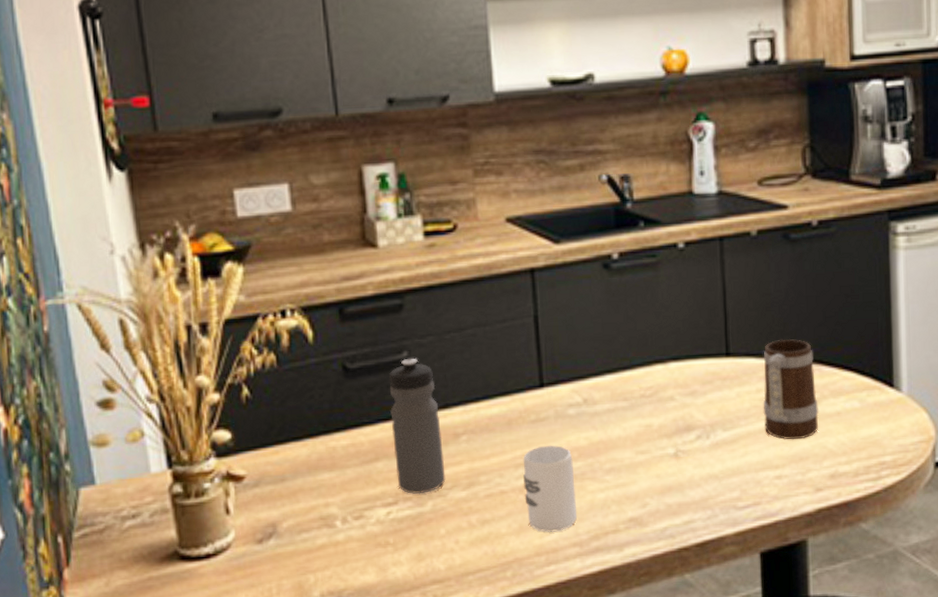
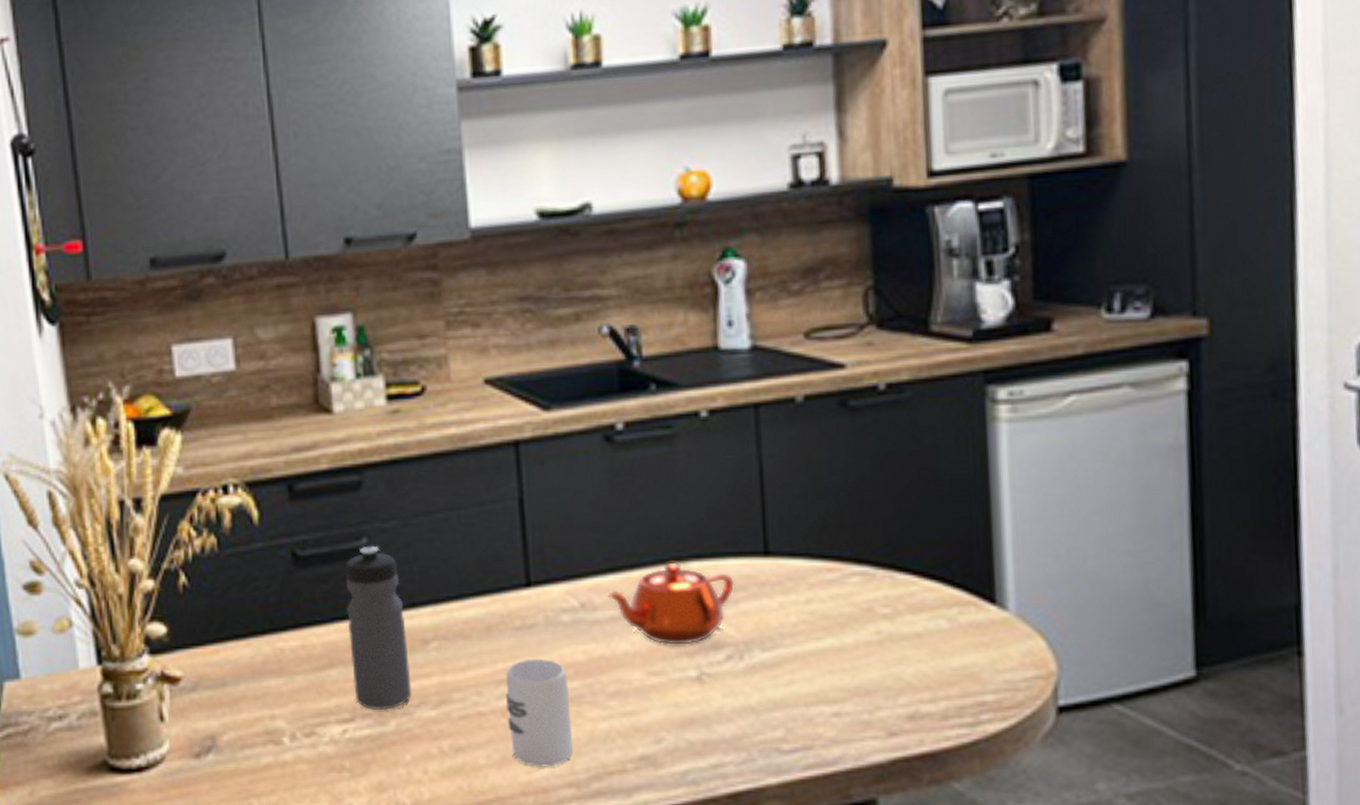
teapot: none [604,363,704,430] -> present [606,562,735,645]
mug: present [763,338,820,440] -> none [814,535,892,667]

